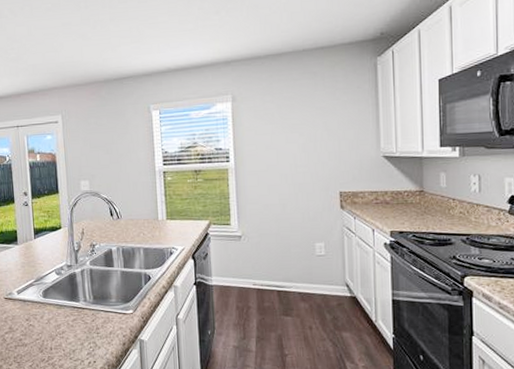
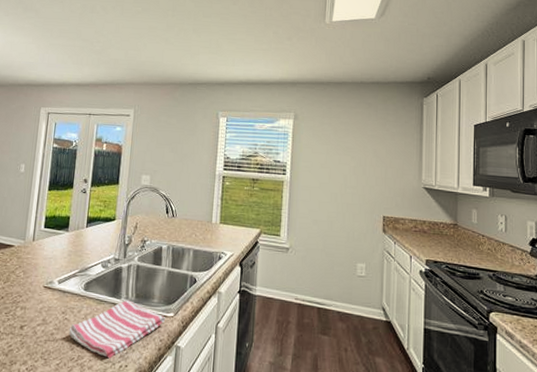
dish towel: none [35,302,126,357] -> present [68,300,166,359]

